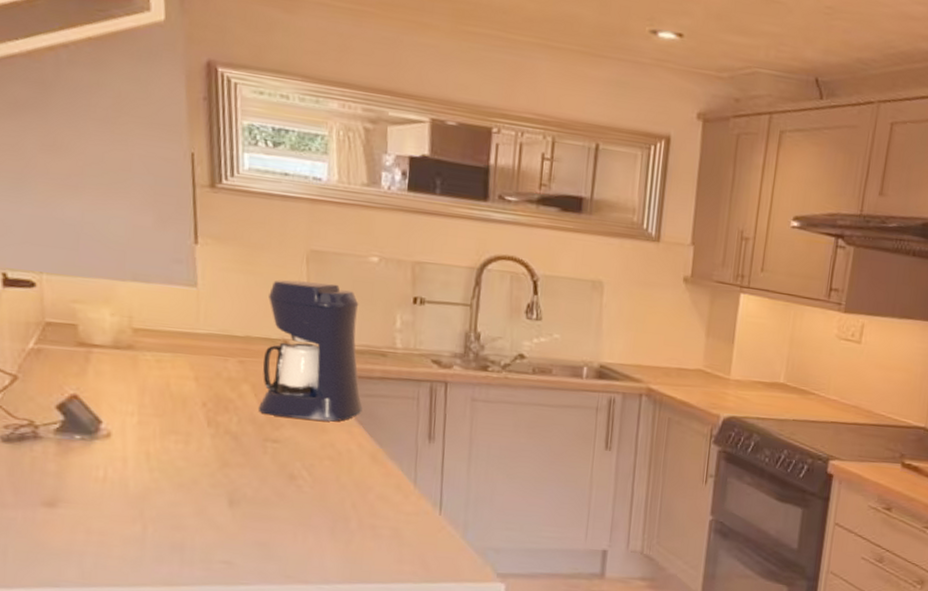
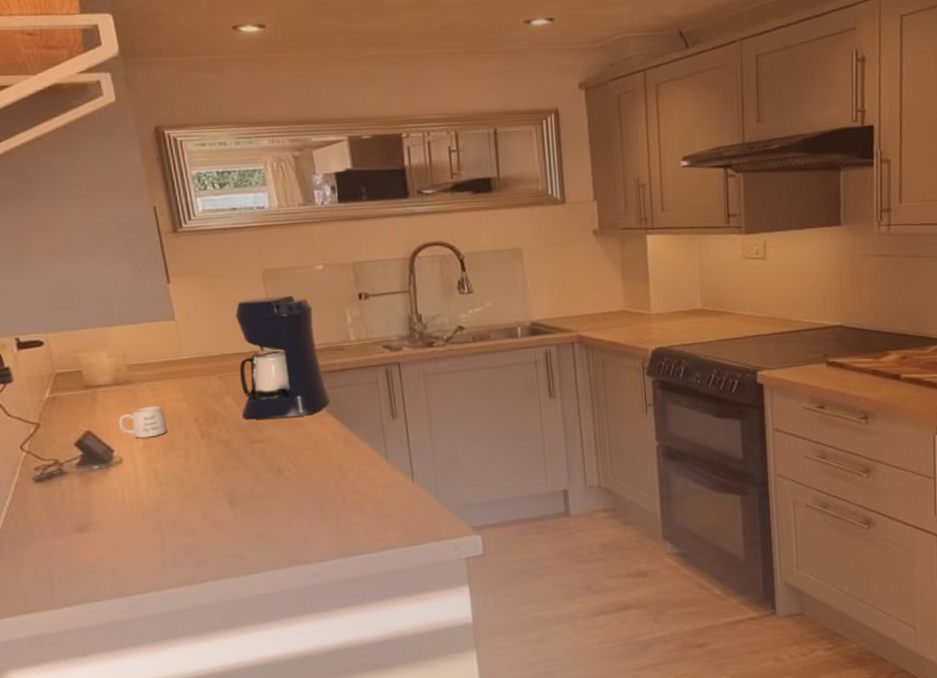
mug: none [113,379,170,415] -> present [119,405,168,439]

